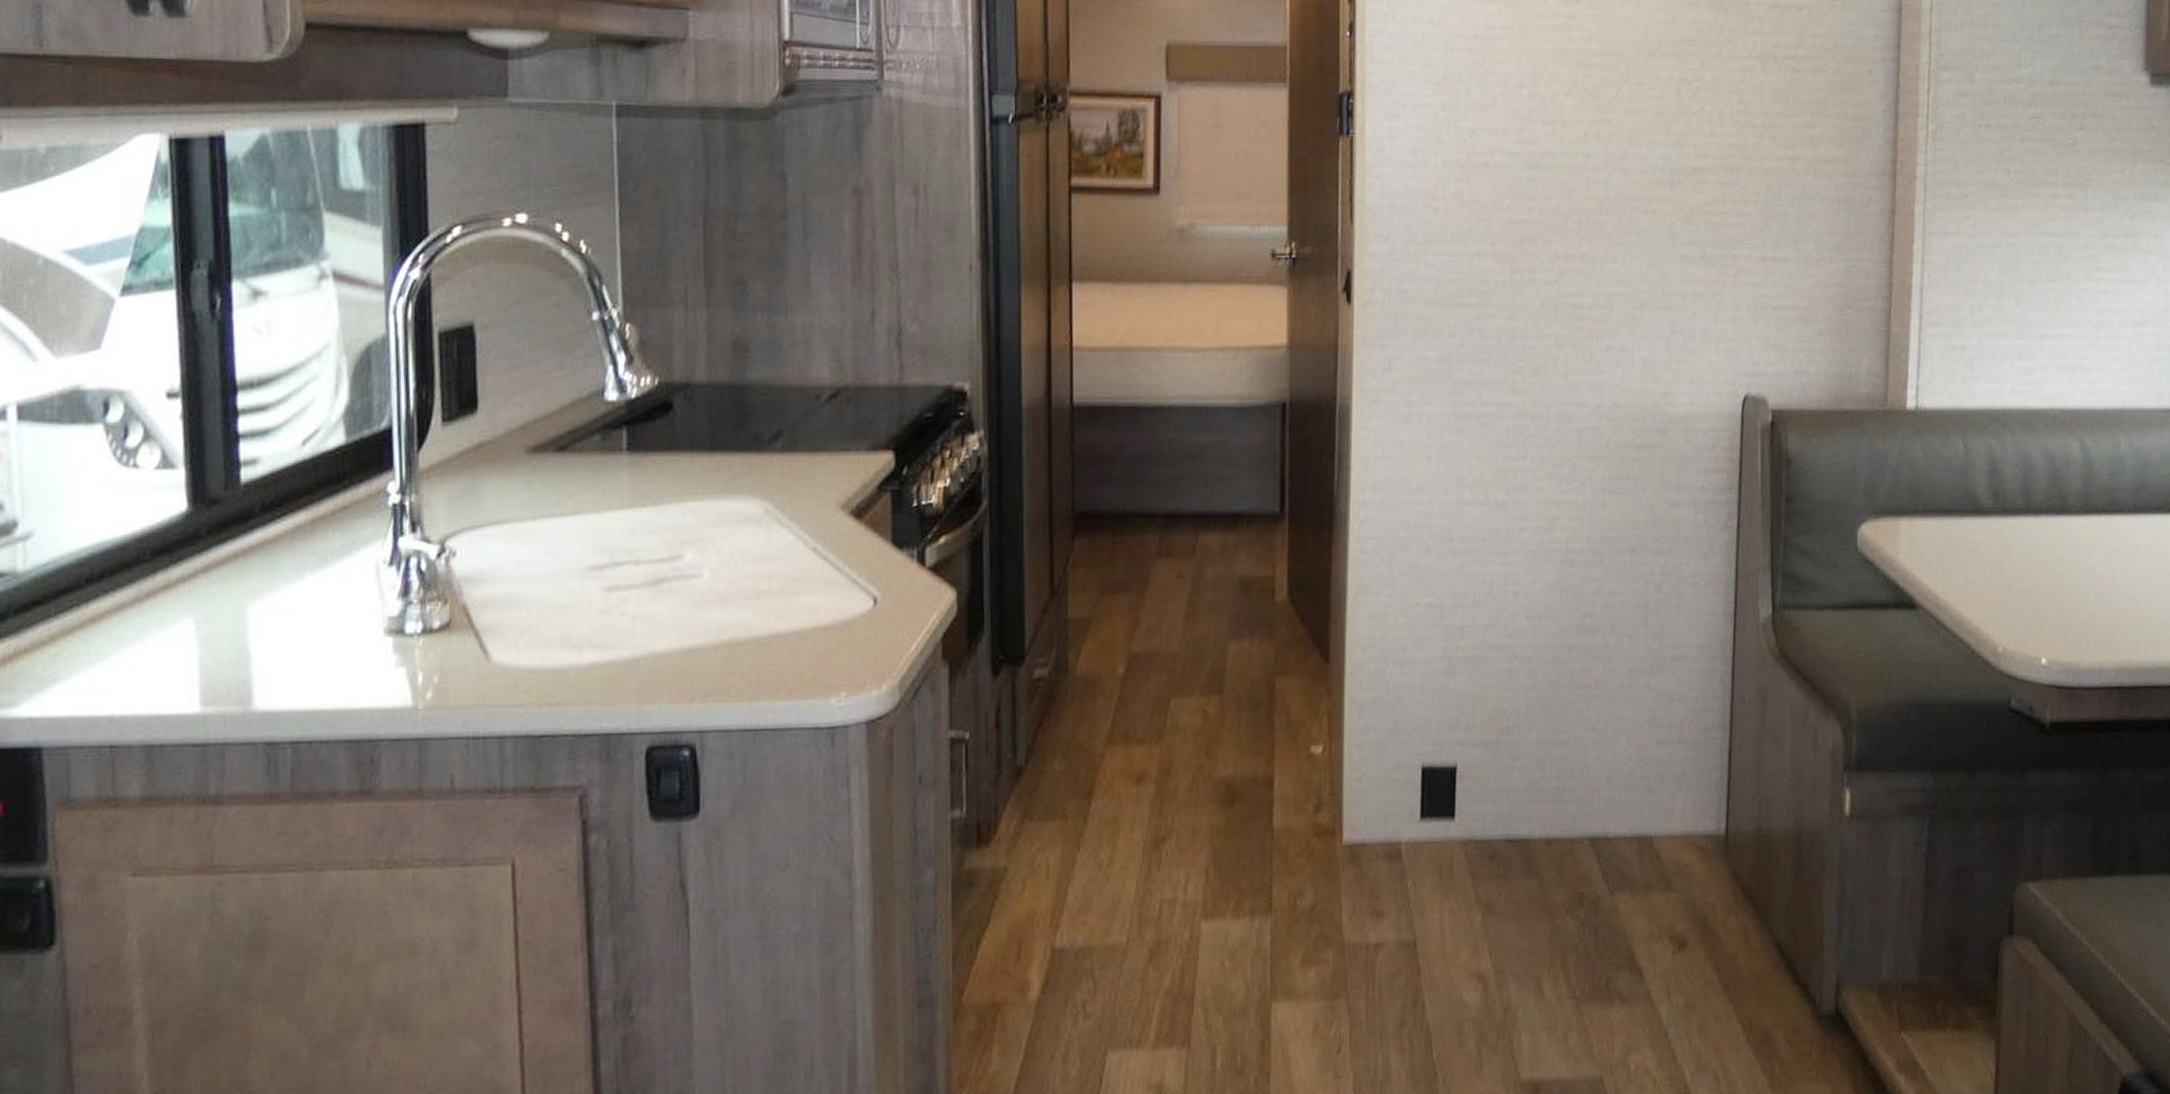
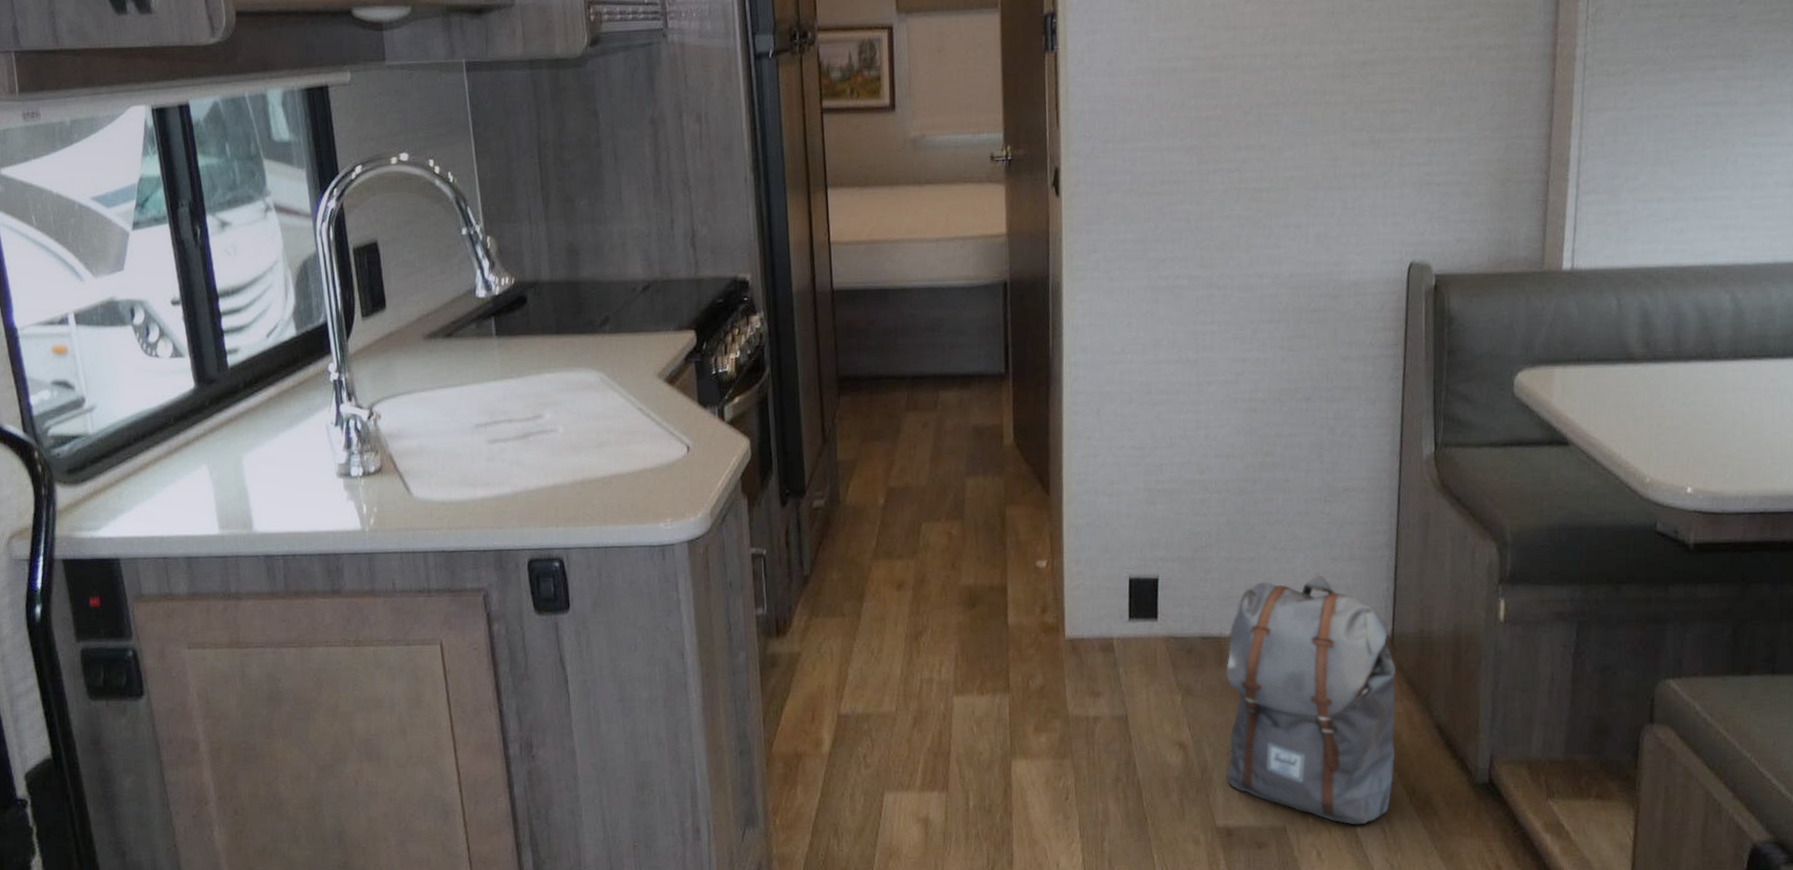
backpack: none [1532,763,1731,1072] -> present [1225,576,1396,825]

